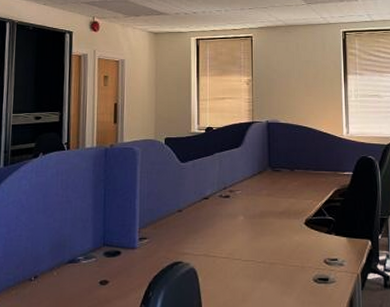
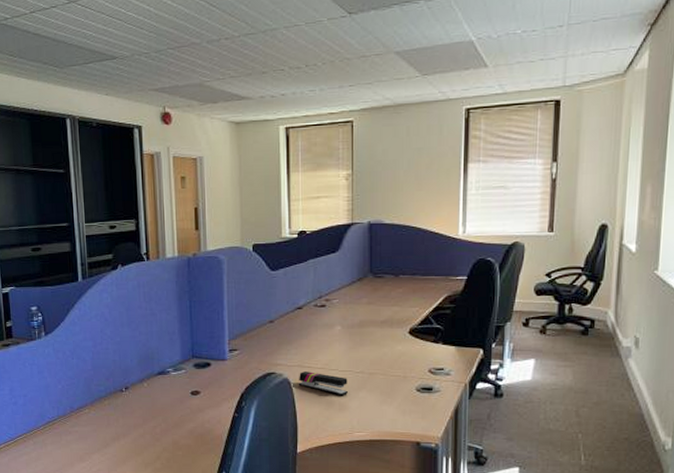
stapler: none [203,261,251,287] -> present [298,372,349,396]

